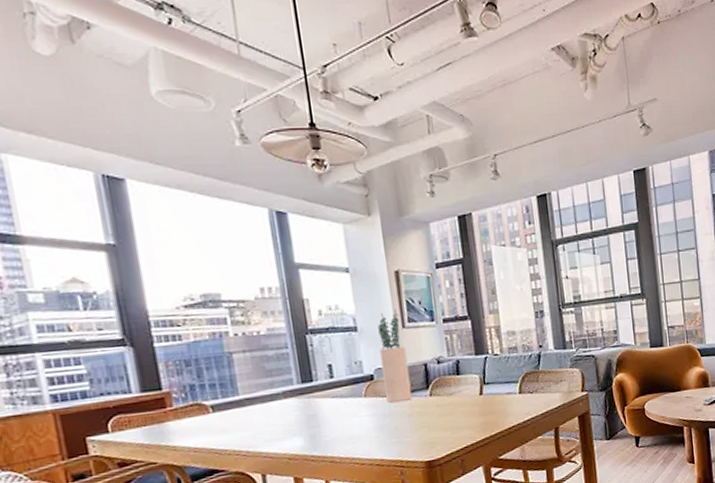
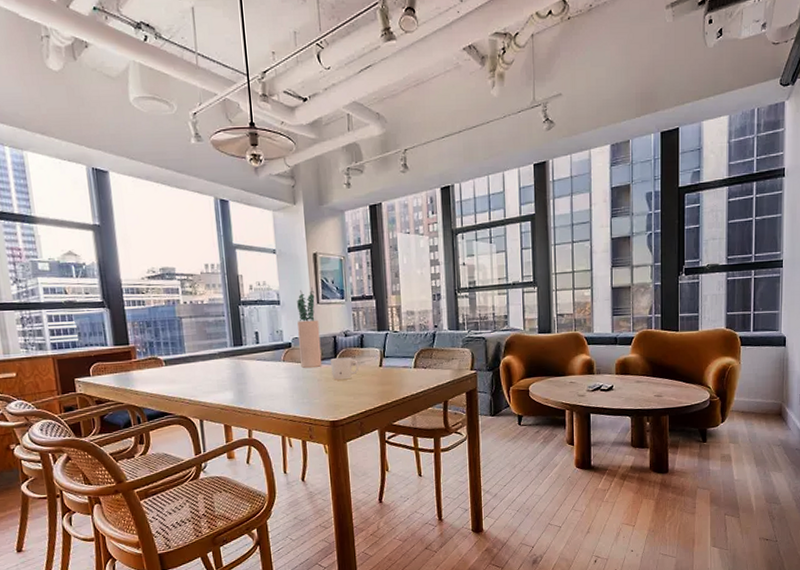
mug: none [422,386,456,415] -> present [331,357,359,381]

